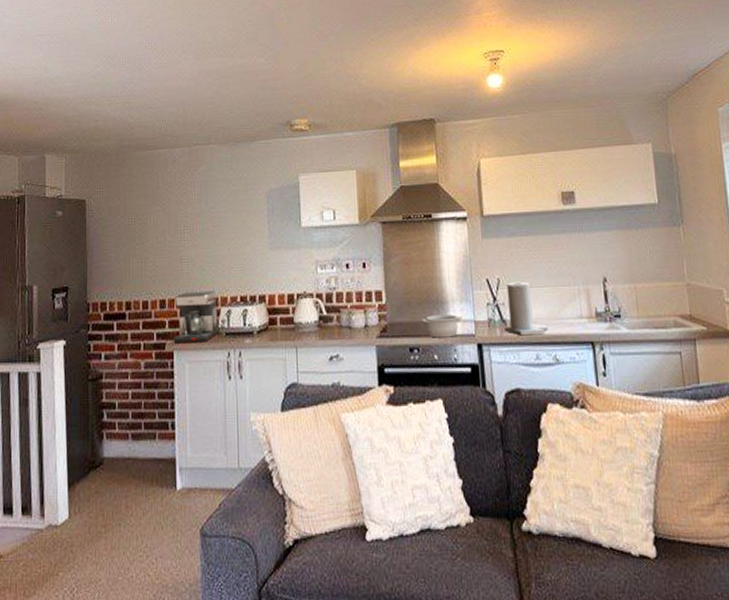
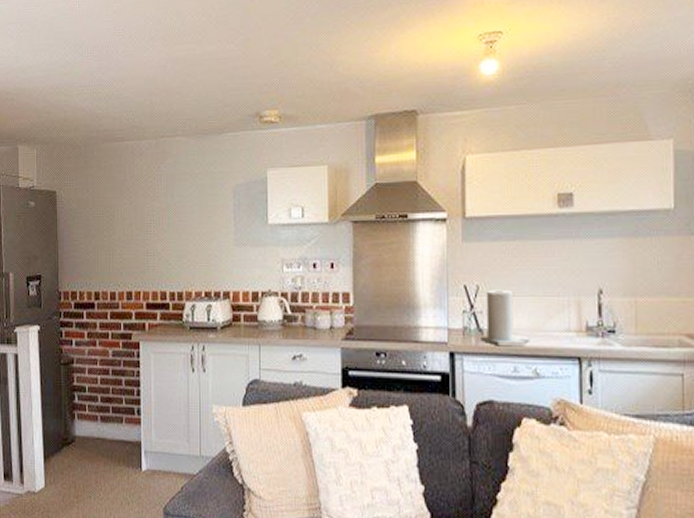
coffee maker: present [173,290,218,344] -> none [139,285,183,335]
cooking pot: present [422,314,462,338] -> none [390,320,435,344]

